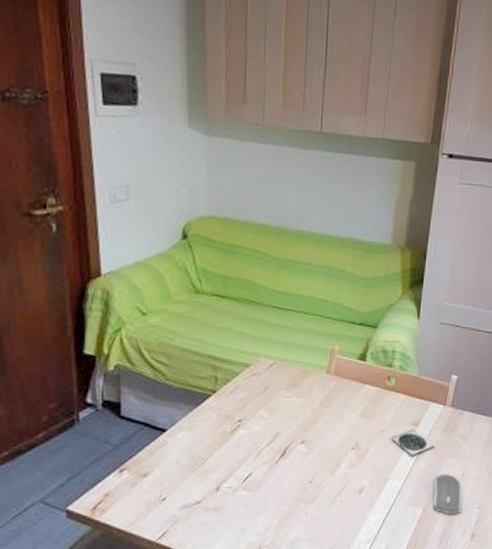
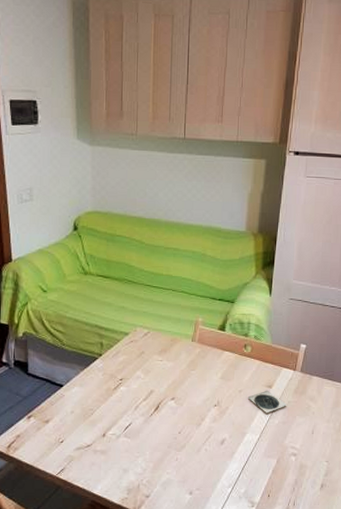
computer mouse: present [432,474,462,515] -> none [285,431,312,467]

